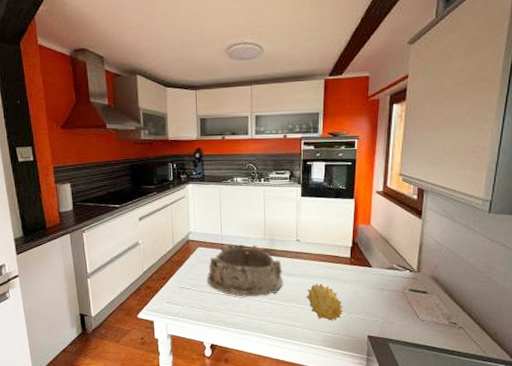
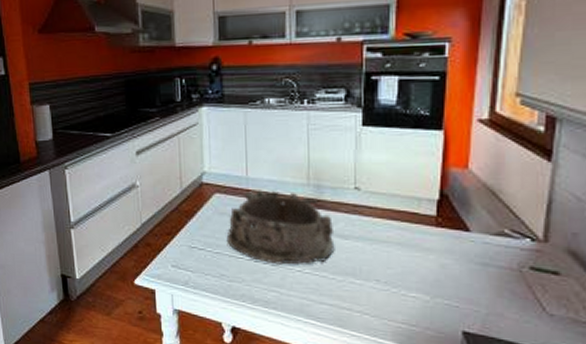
fruit: present [306,283,343,321] -> none [368,251,424,307]

